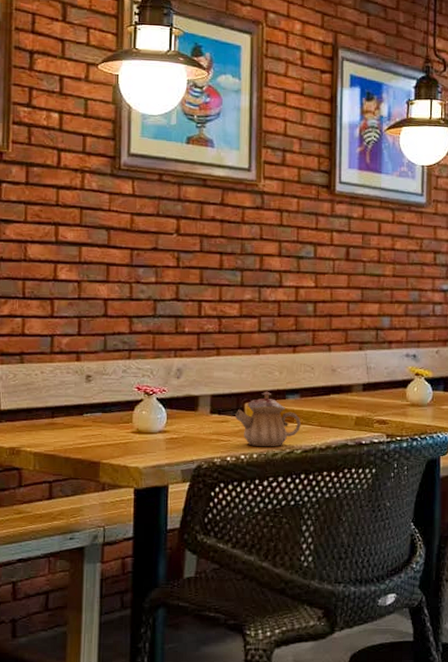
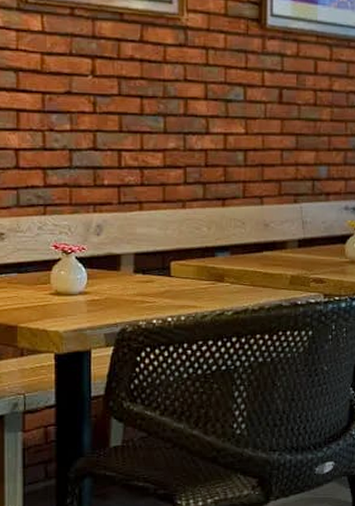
teapot: present [235,391,301,447] -> none [161,248,231,309]

